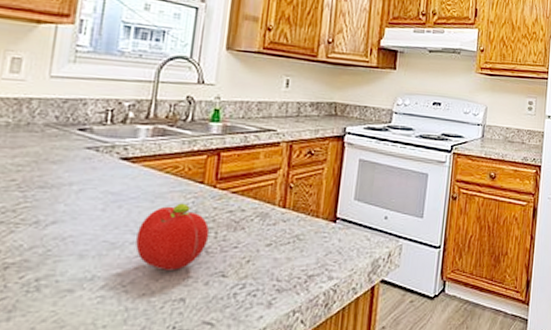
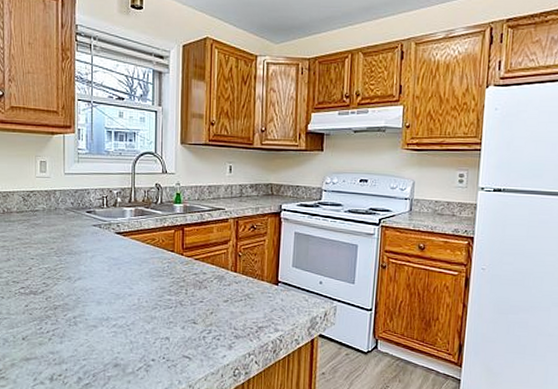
fruit: present [135,203,210,270] -> none [132,267,182,317]

